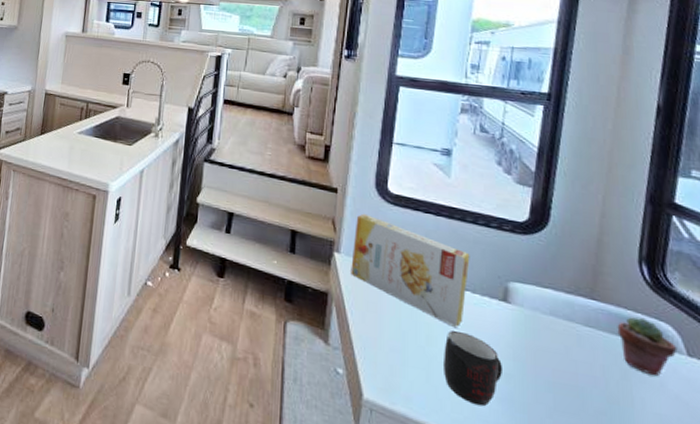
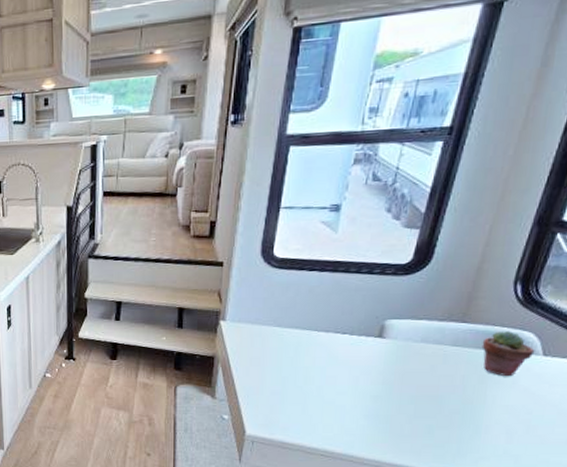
cereal box: present [351,213,470,329] -> none [236,281,351,367]
mug: present [444,330,502,407] -> none [318,368,372,424]

